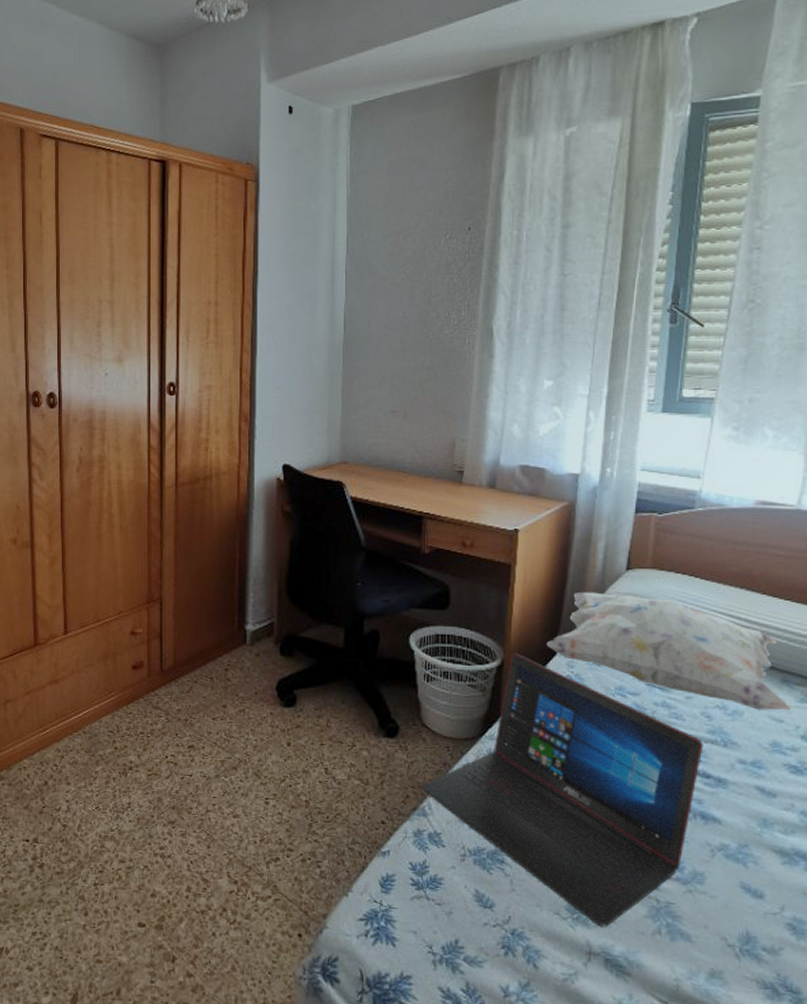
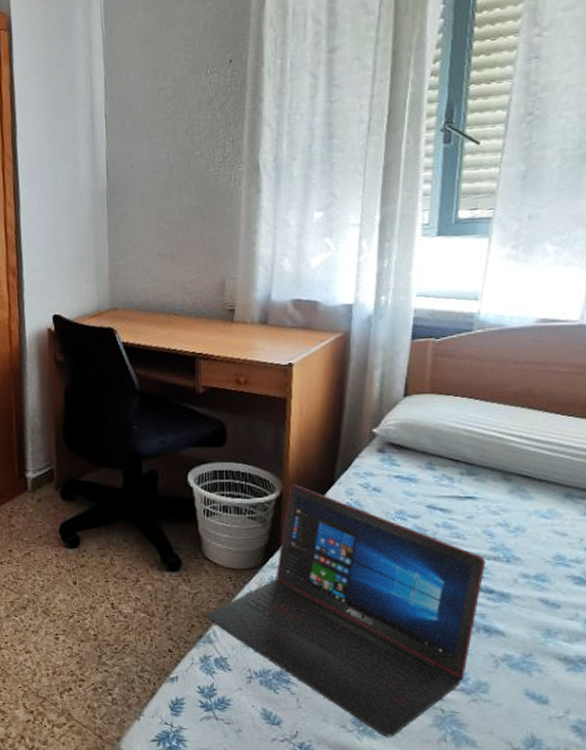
decorative pillow: present [546,592,792,711] -> none [325,420,576,525]

